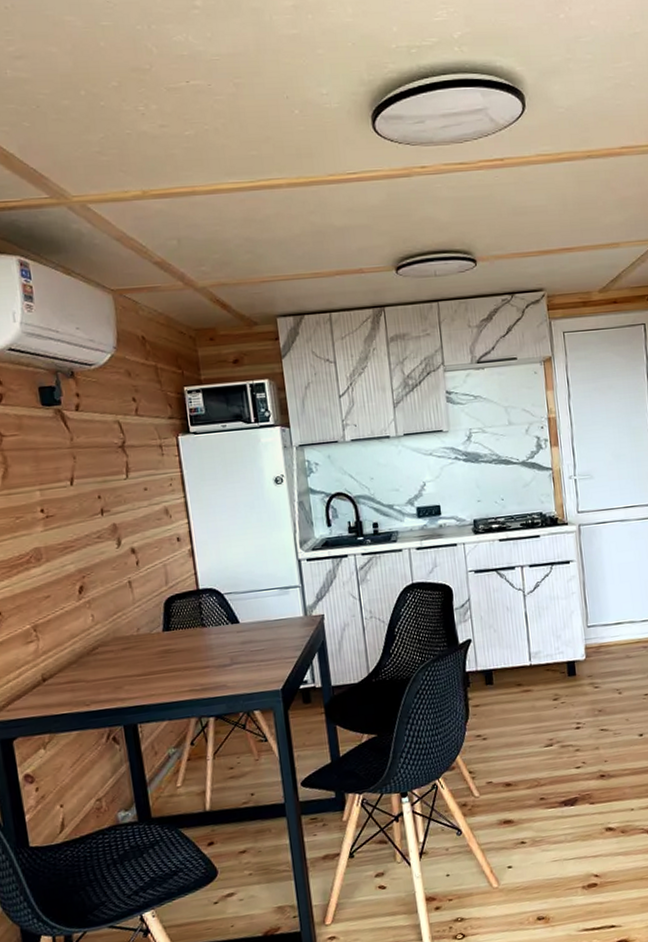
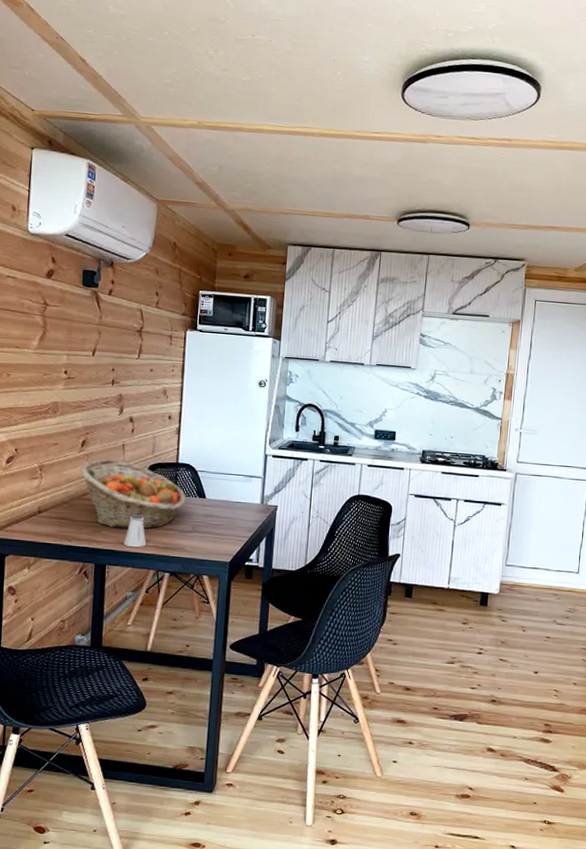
fruit basket: none [83,600,218,680] -> present [79,459,187,530]
saltshaker: none [153,657,181,698] -> present [124,513,147,548]

